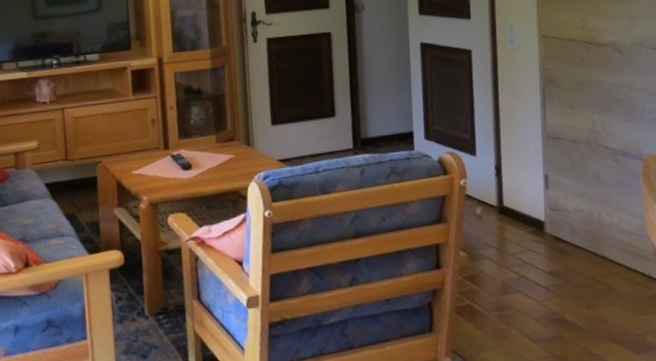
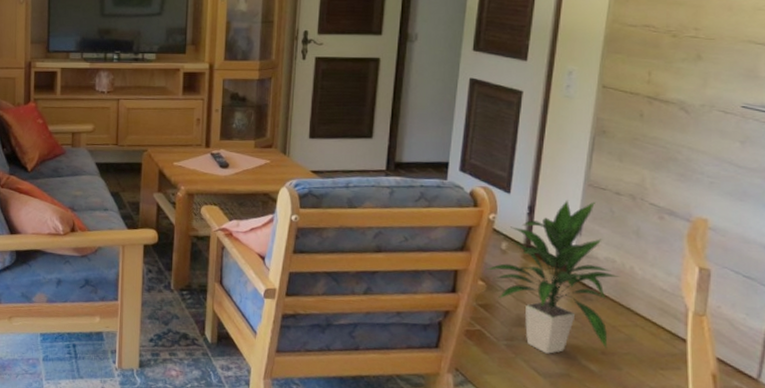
indoor plant: none [464,152,592,318] -> present [485,200,620,354]

